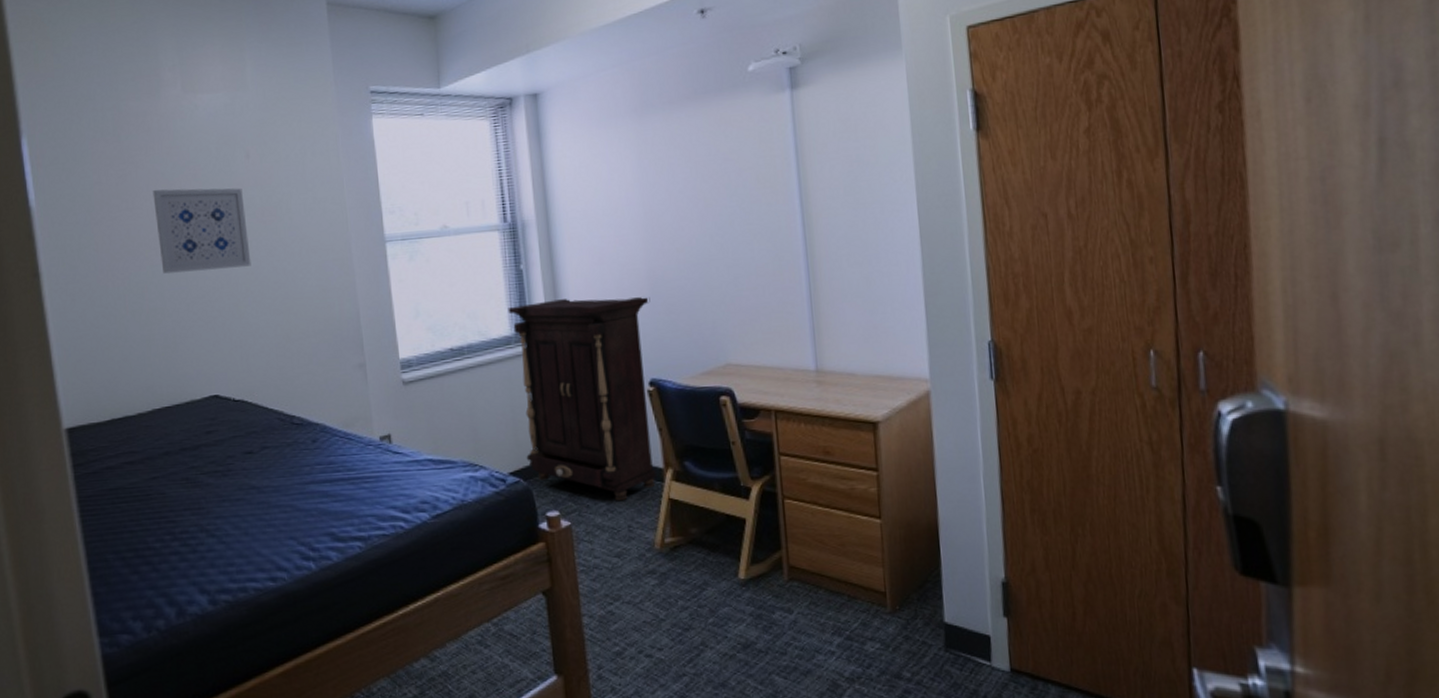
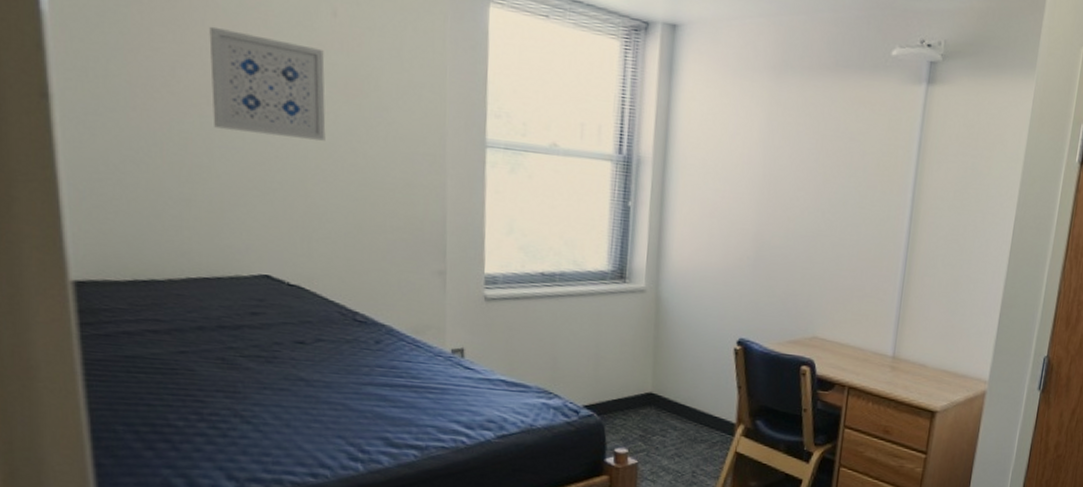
cabinet: present [508,296,656,501] -> none [603,242,754,448]

